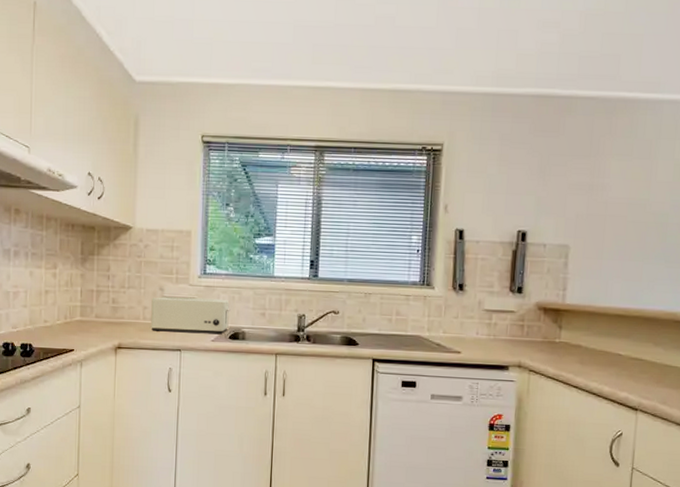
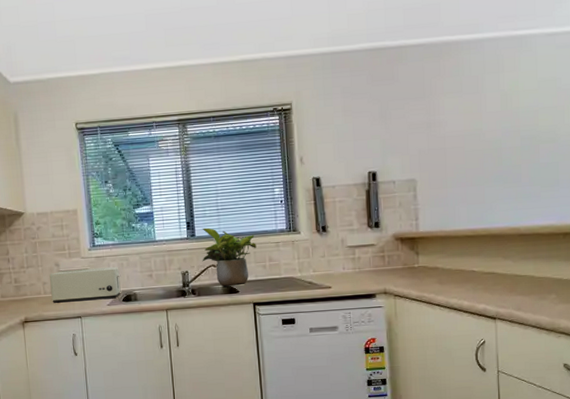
potted plant: none [322,269,384,338] -> present [202,227,256,288]

